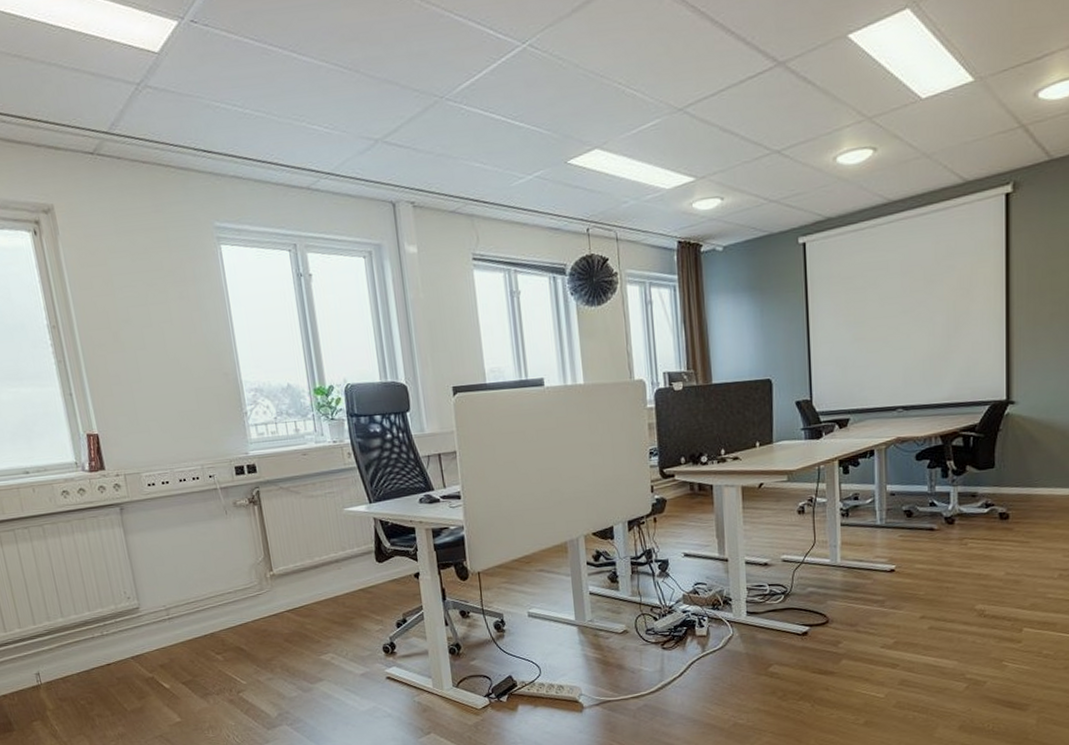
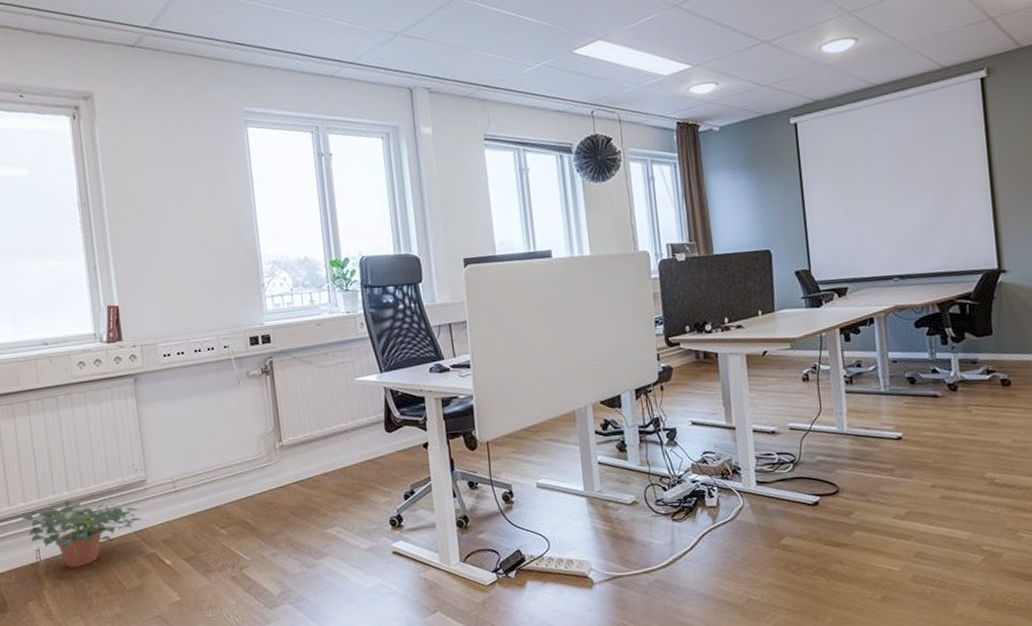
potted plant: none [19,627,138,691] -> present [21,501,142,568]

